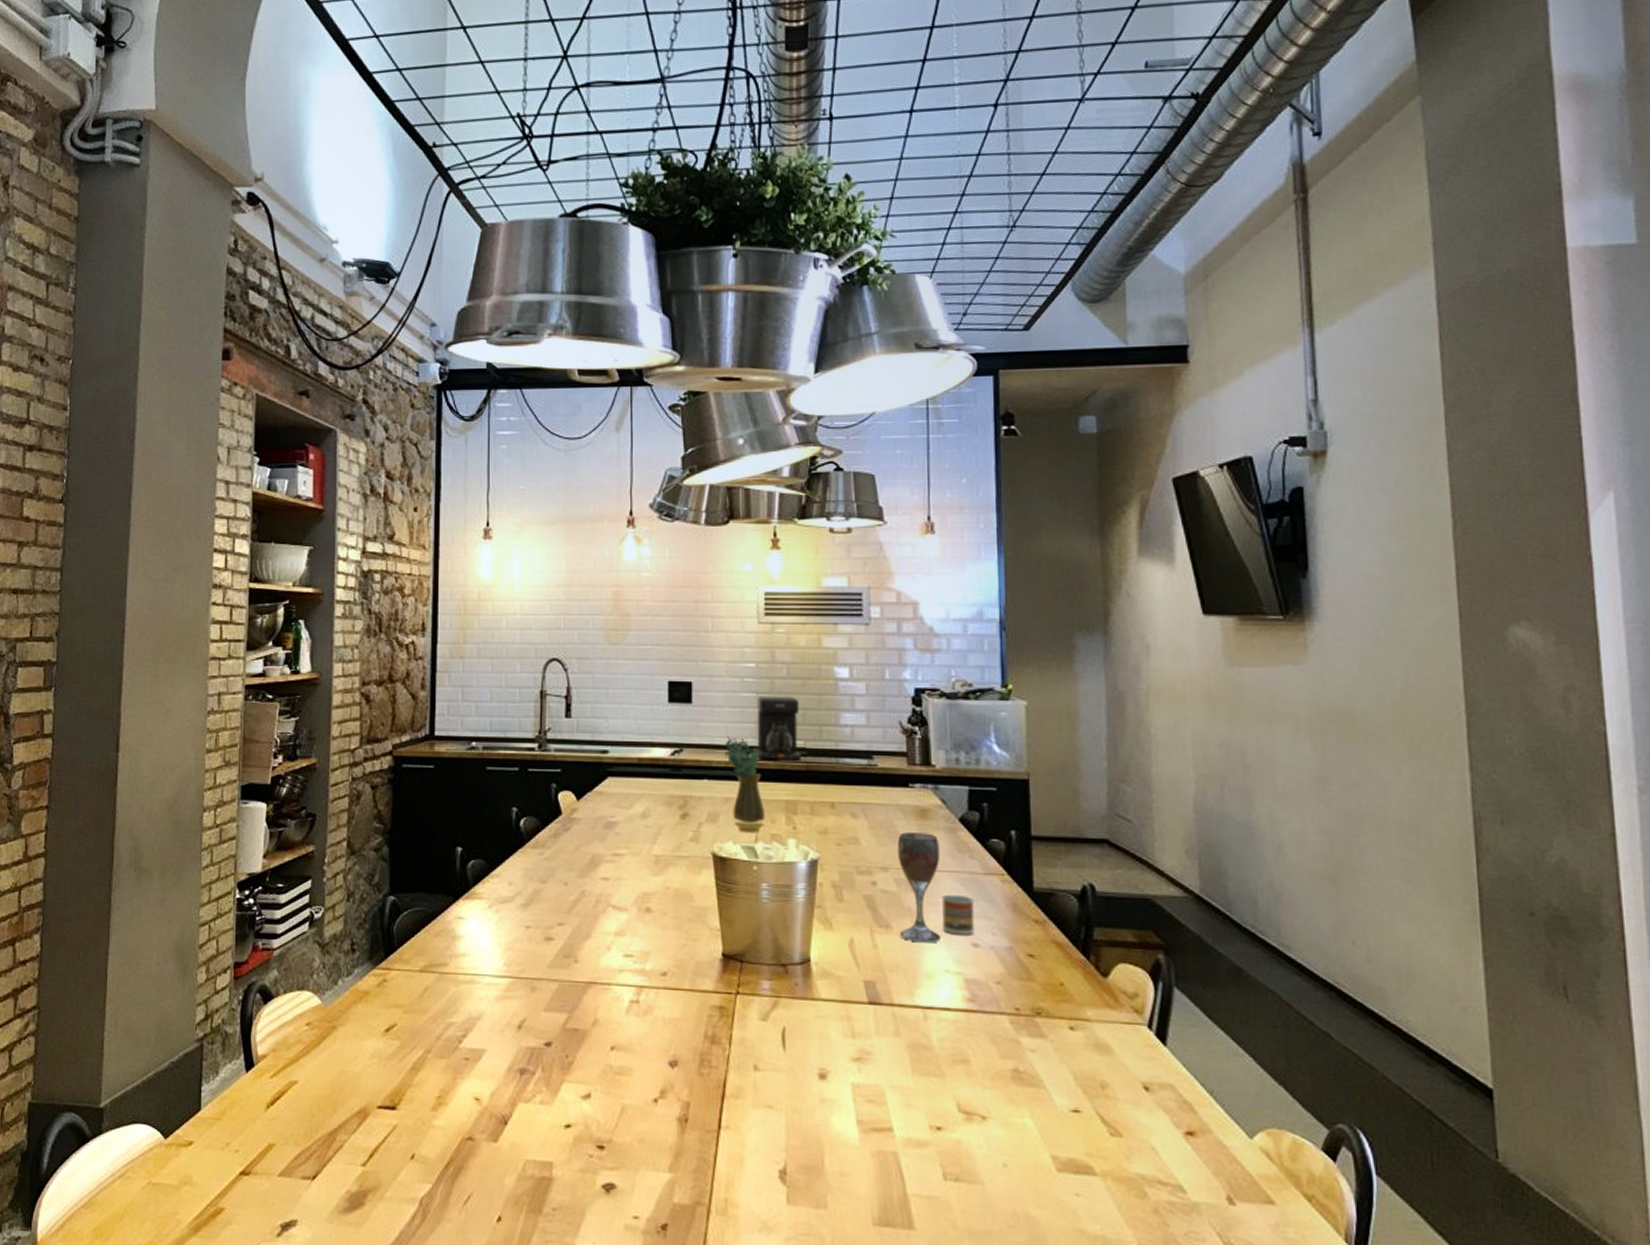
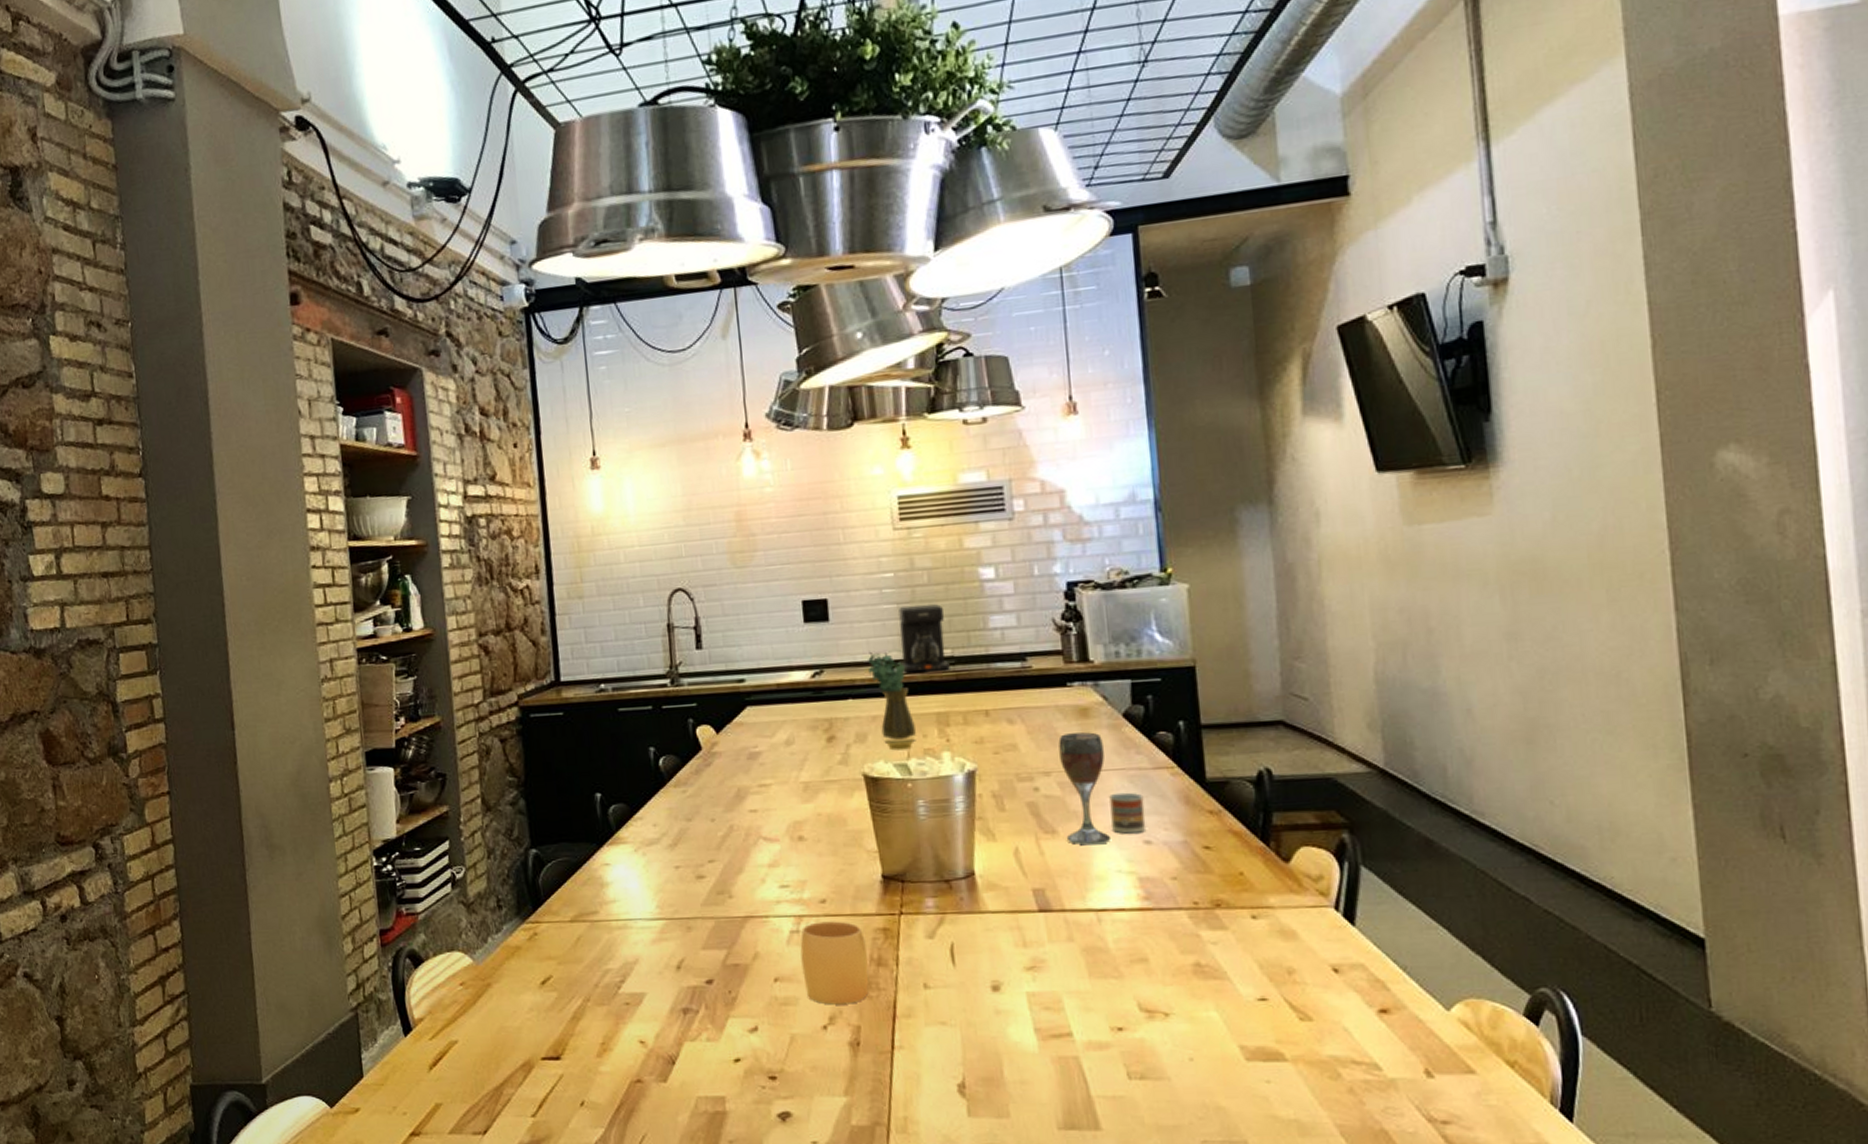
mug: none [638,994,702,1080] -> present [800,921,869,1005]

